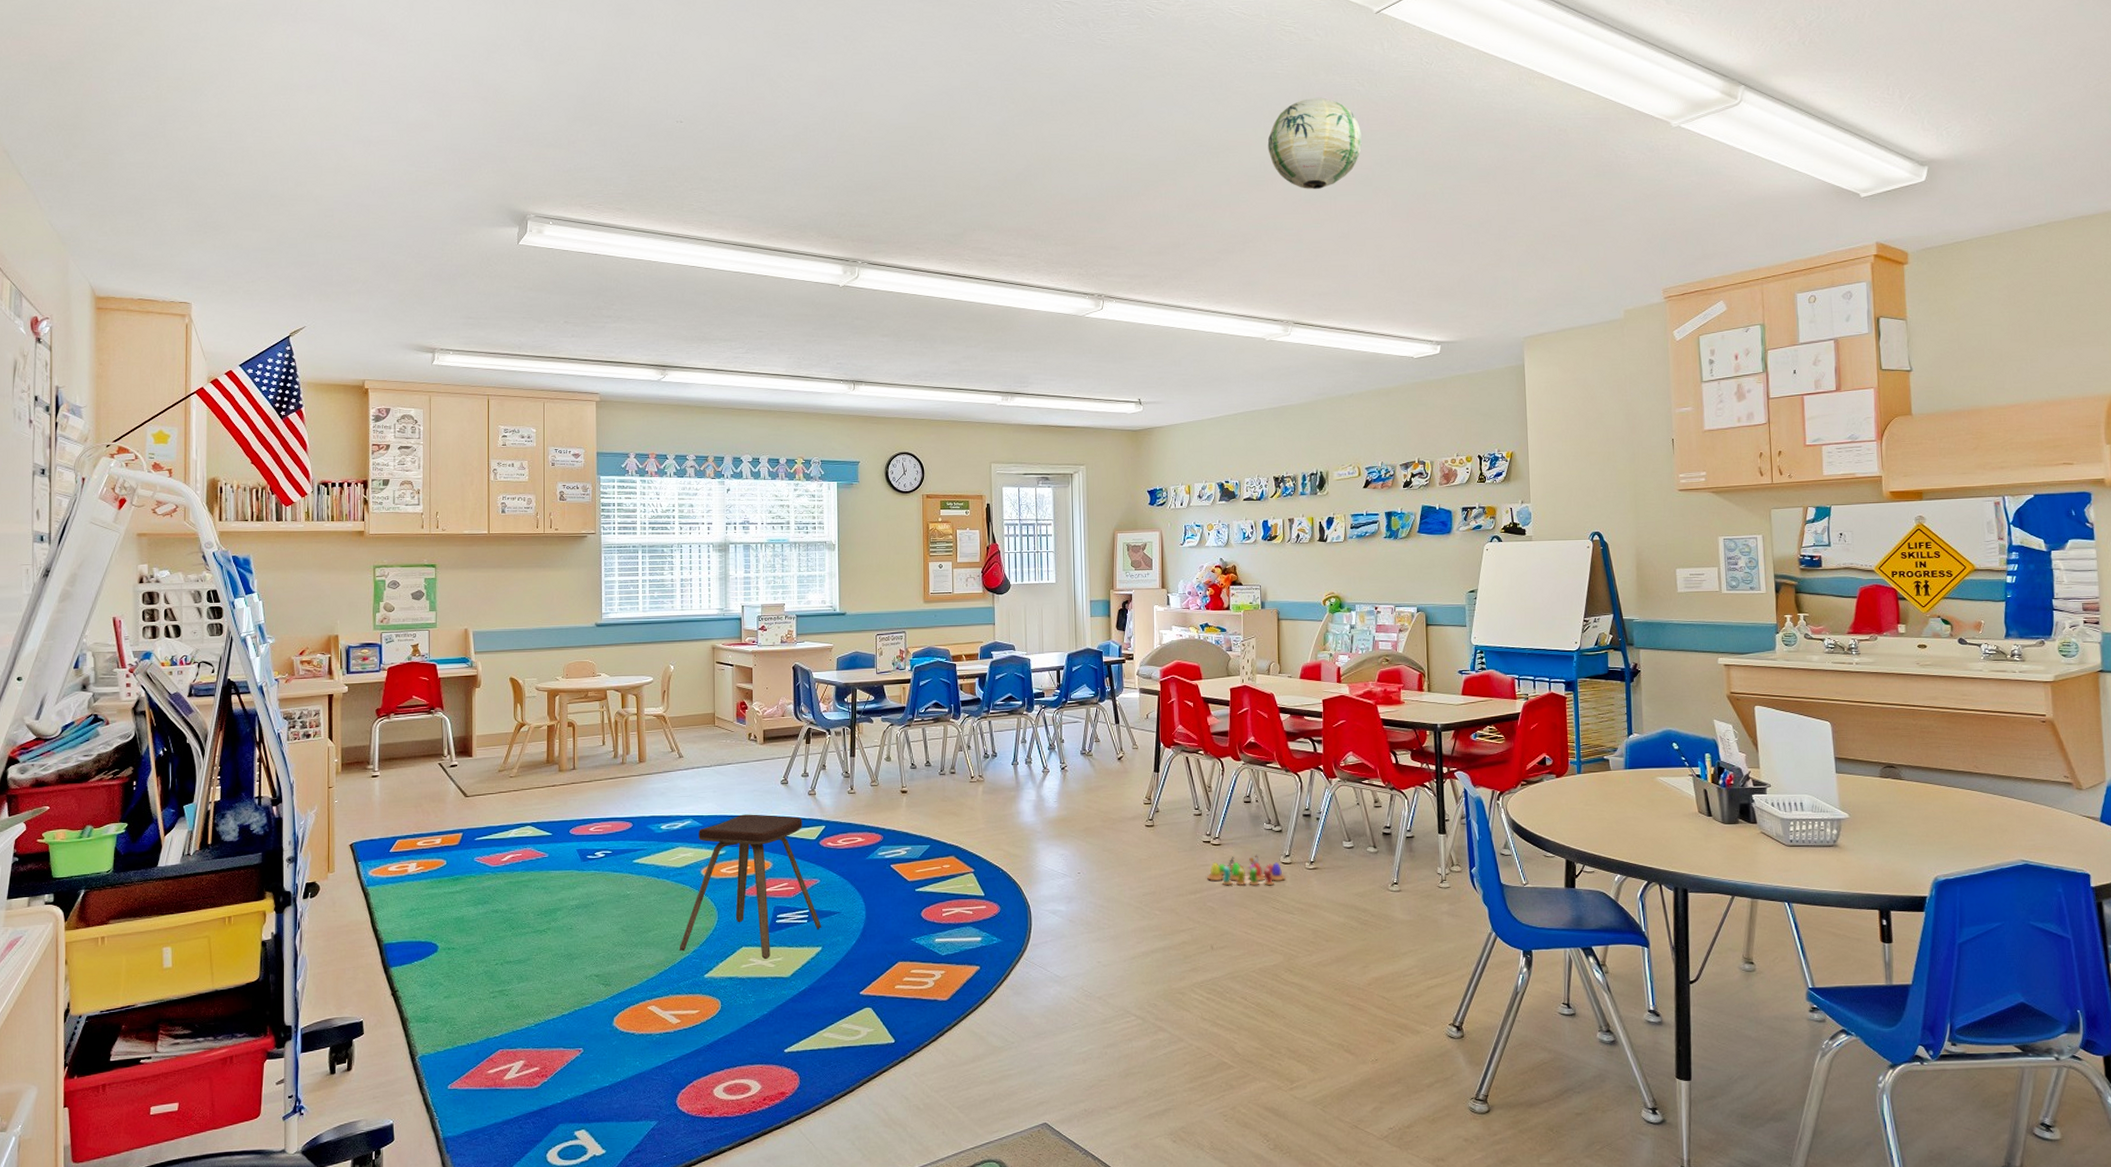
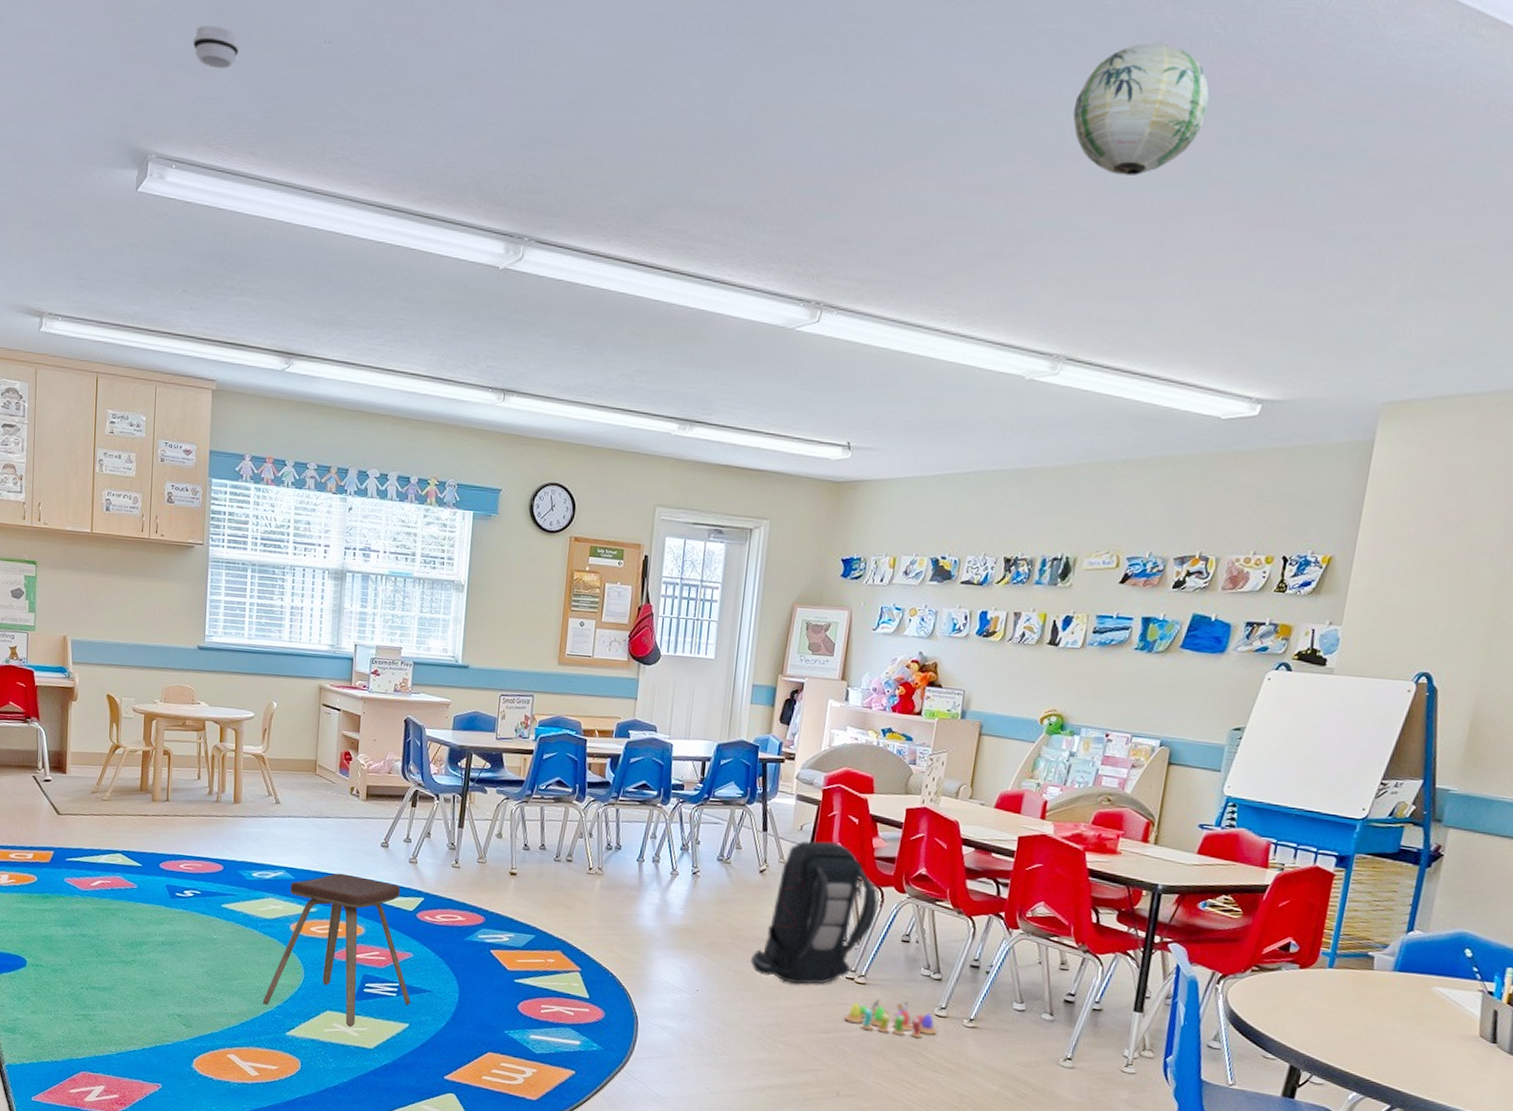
smoke detector: none [562,113,604,145] -> present [193,26,240,68]
backpack: none [1121,724,1220,854] -> present [751,840,878,985]

